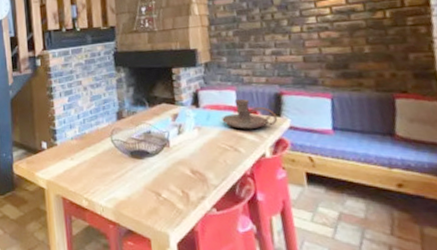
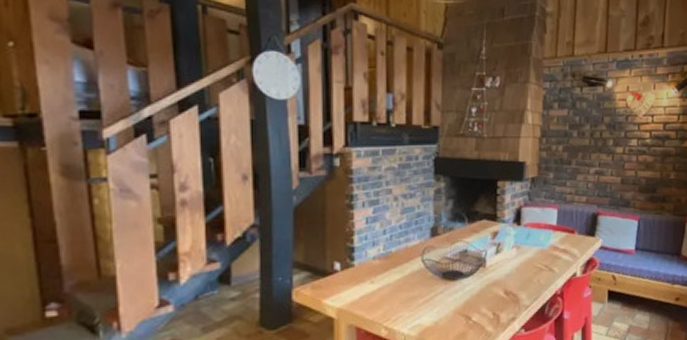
candle holder: present [222,99,278,129] -> none [541,218,592,249]

